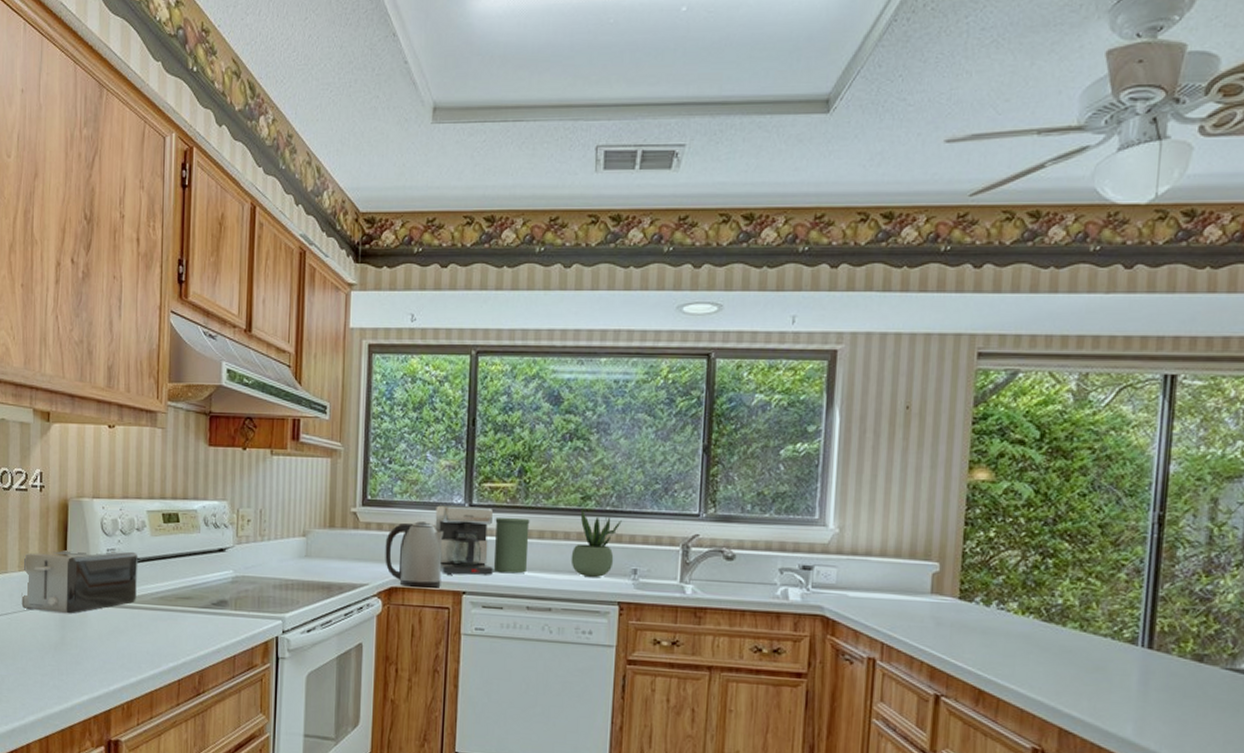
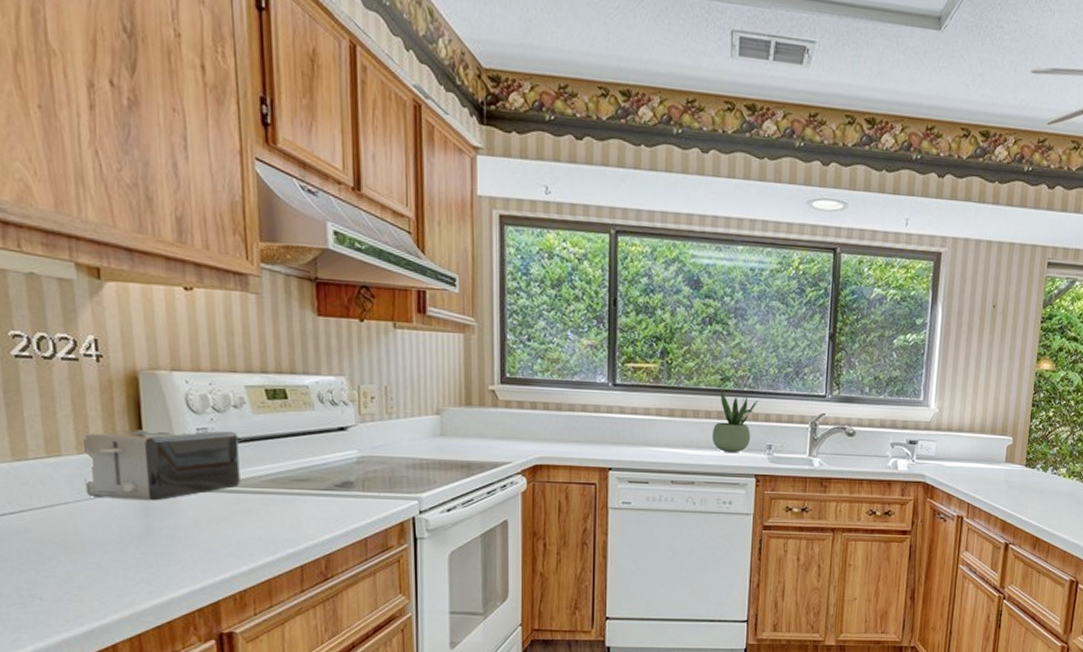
kettle: present [385,521,443,589] -> none [527,400,587,466]
coffee maker: present [435,505,493,576] -> none [579,384,638,453]
canister: present [493,517,530,574] -> none [638,396,673,450]

